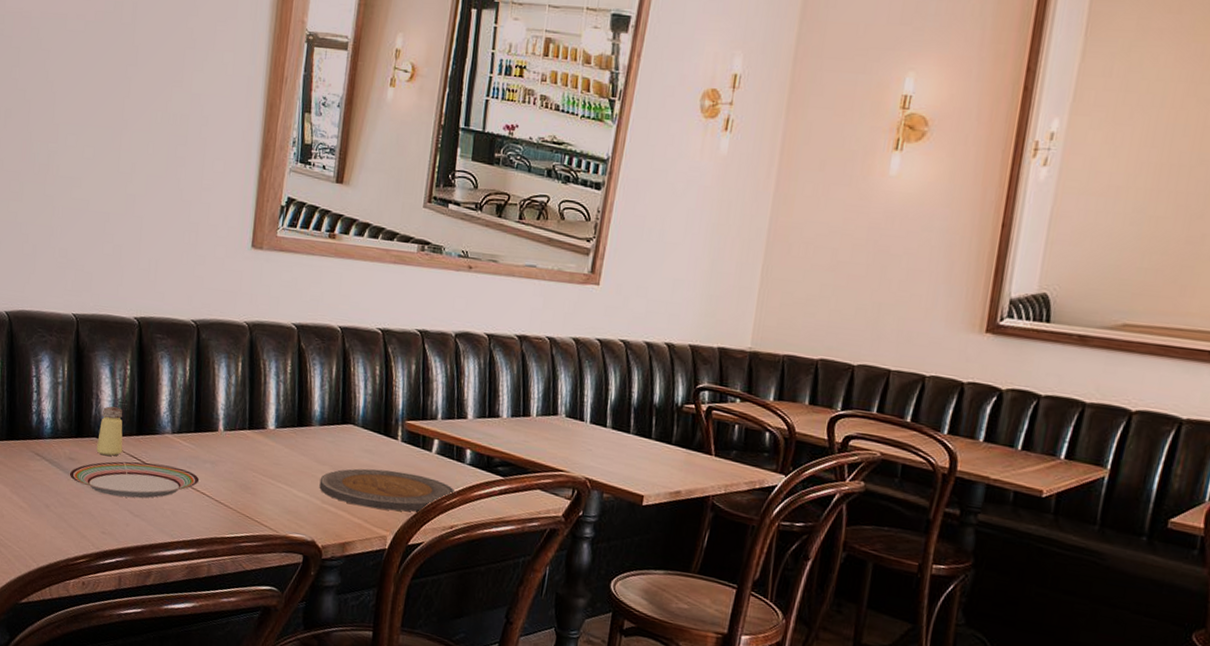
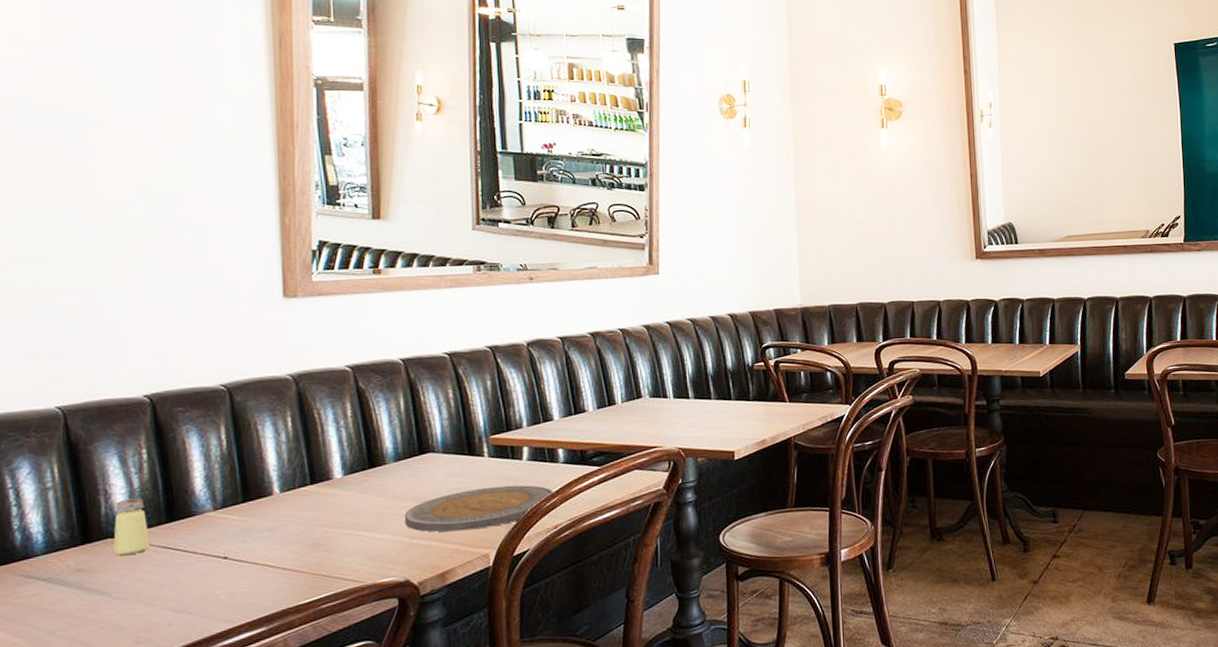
plate: present [69,461,200,499] -> none [78,545,258,599]

